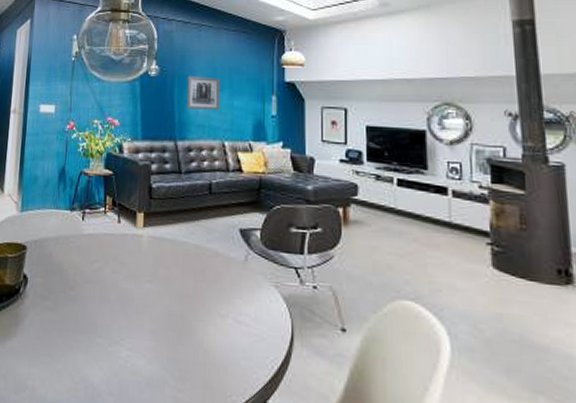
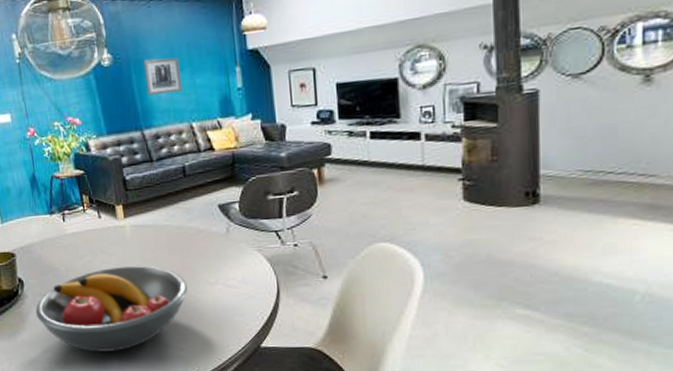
fruit bowl: none [32,279,197,380] -> present [35,266,188,352]

